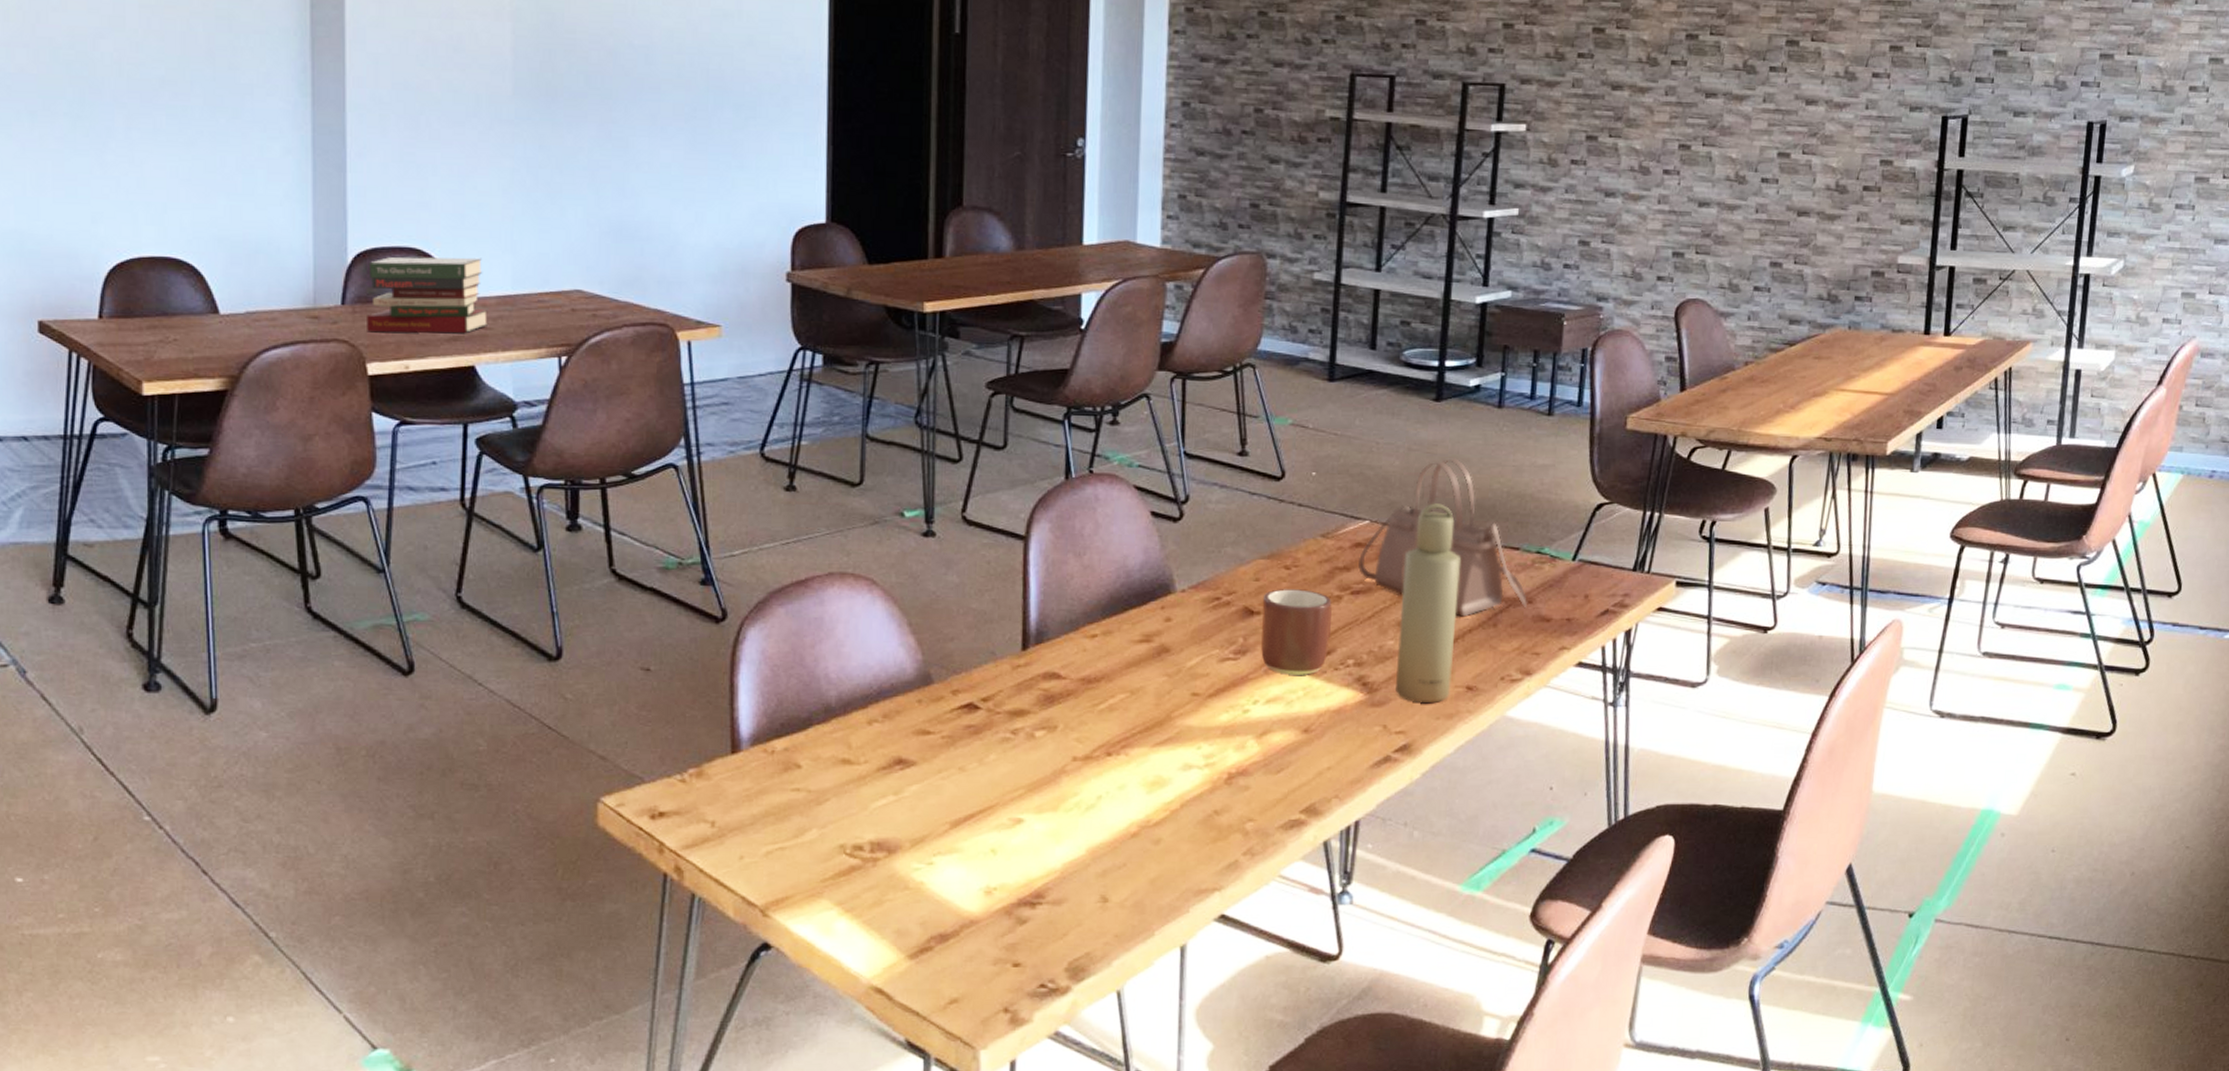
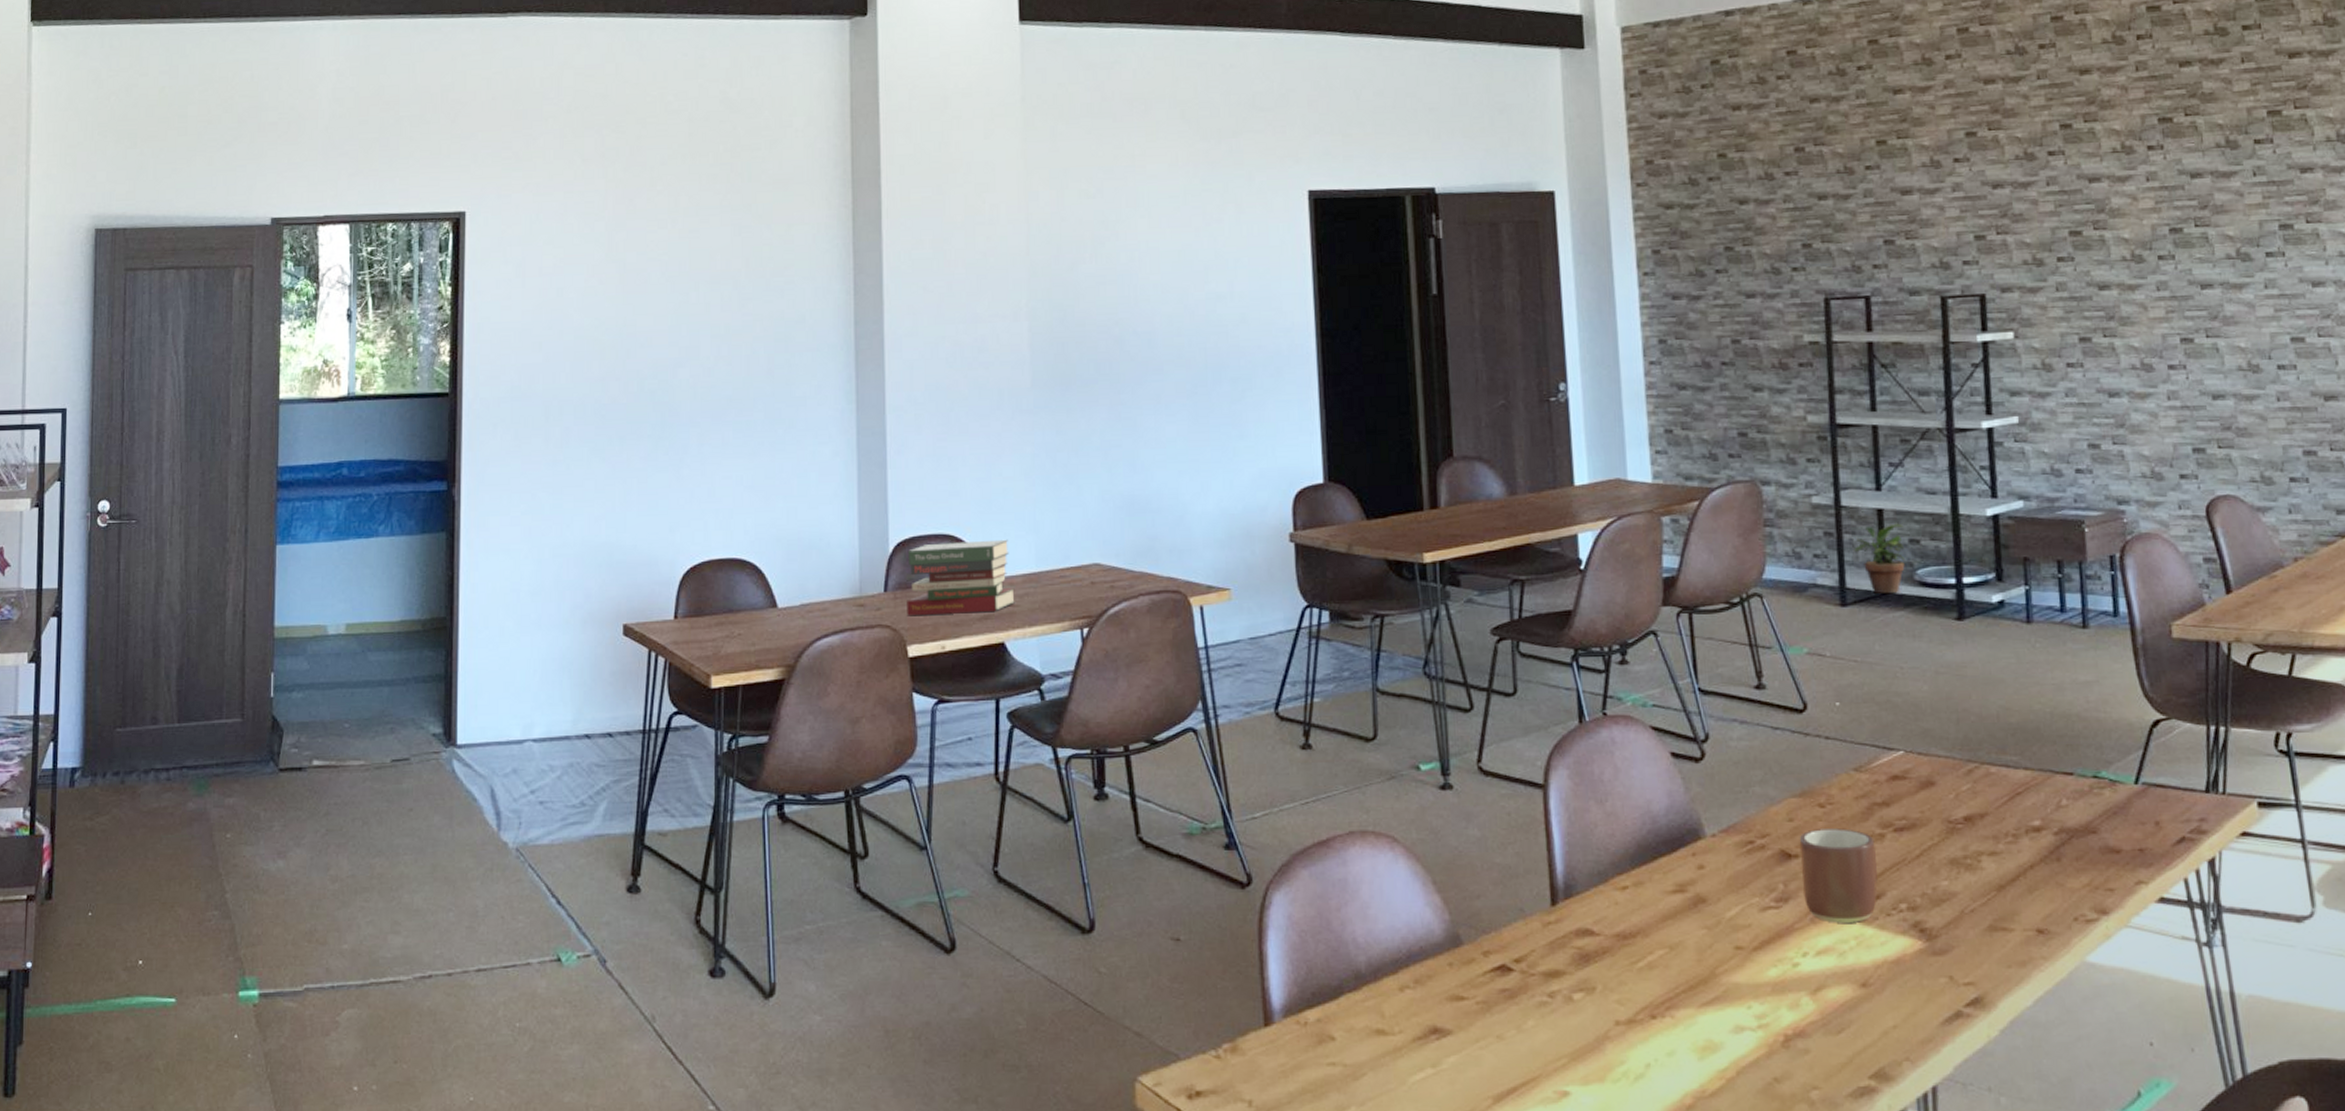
potted plant: none [1347,304,1397,371] -> present [1854,523,1908,593]
handbag: present [1358,457,1528,617] -> none [1898,678,2092,852]
bottle: present [1396,503,1461,703] -> none [1948,729,2020,949]

